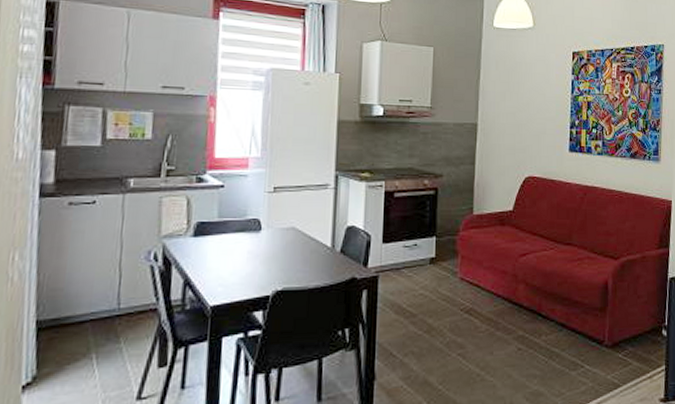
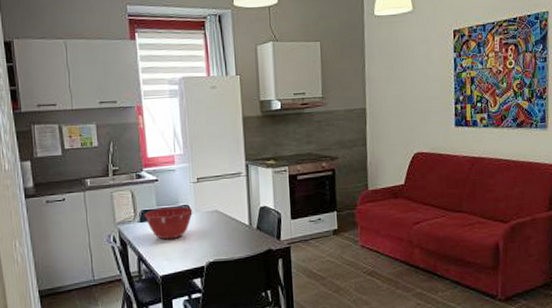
mixing bowl: none [200,220,263,260] -> present [144,207,192,240]

